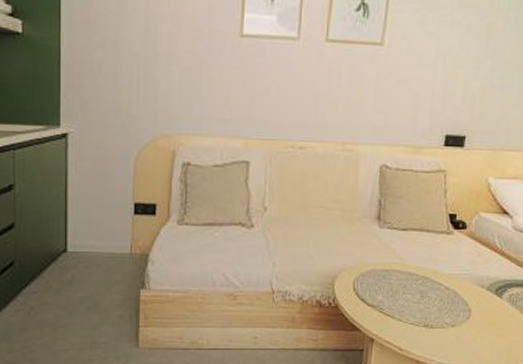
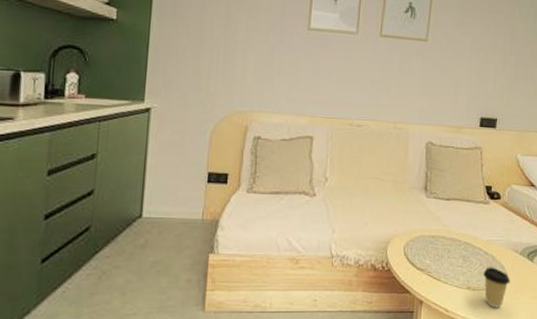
coffee cup: none [443,303,474,347] -> present [483,267,510,308]

